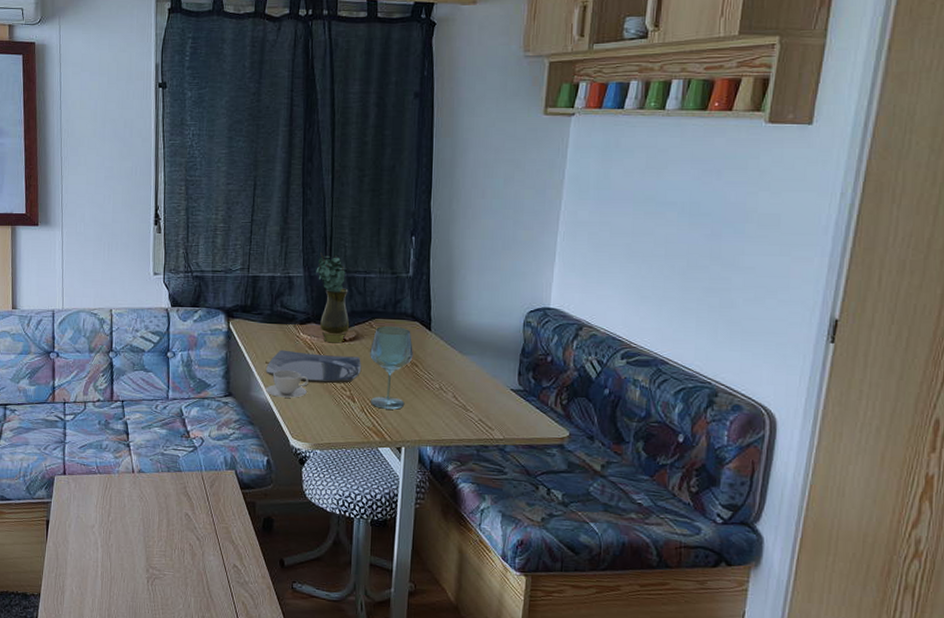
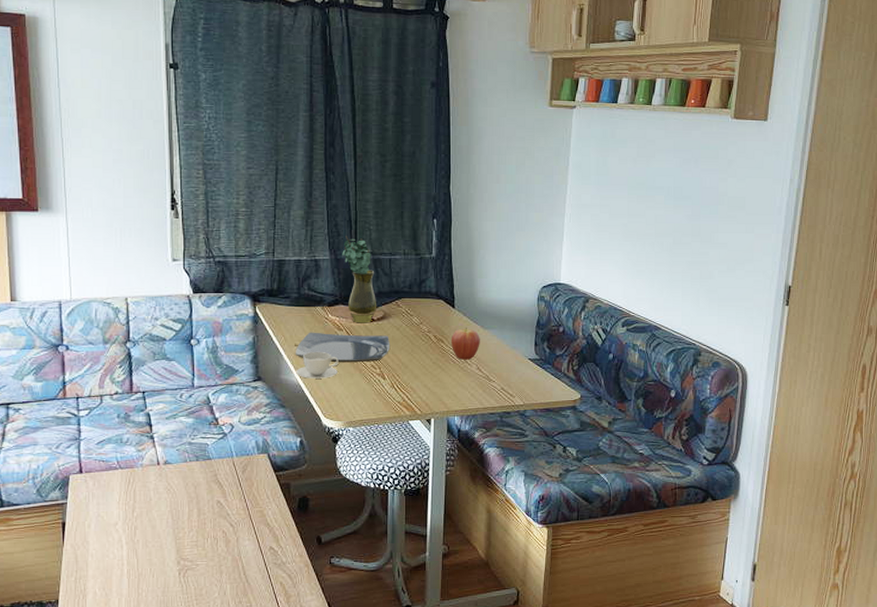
wine glass: present [369,325,413,410] -> none [397,304,439,384]
fruit: none [425,351,458,387] -> present [450,327,480,360]

